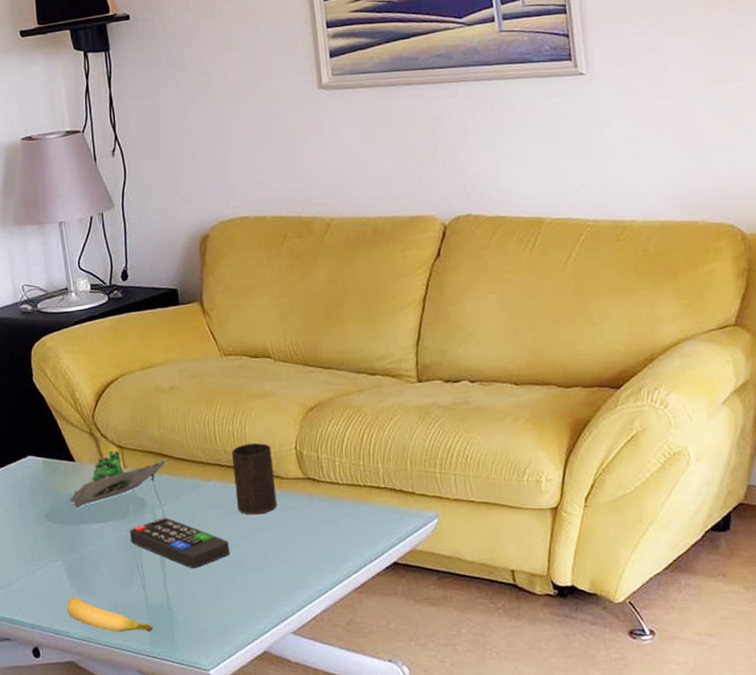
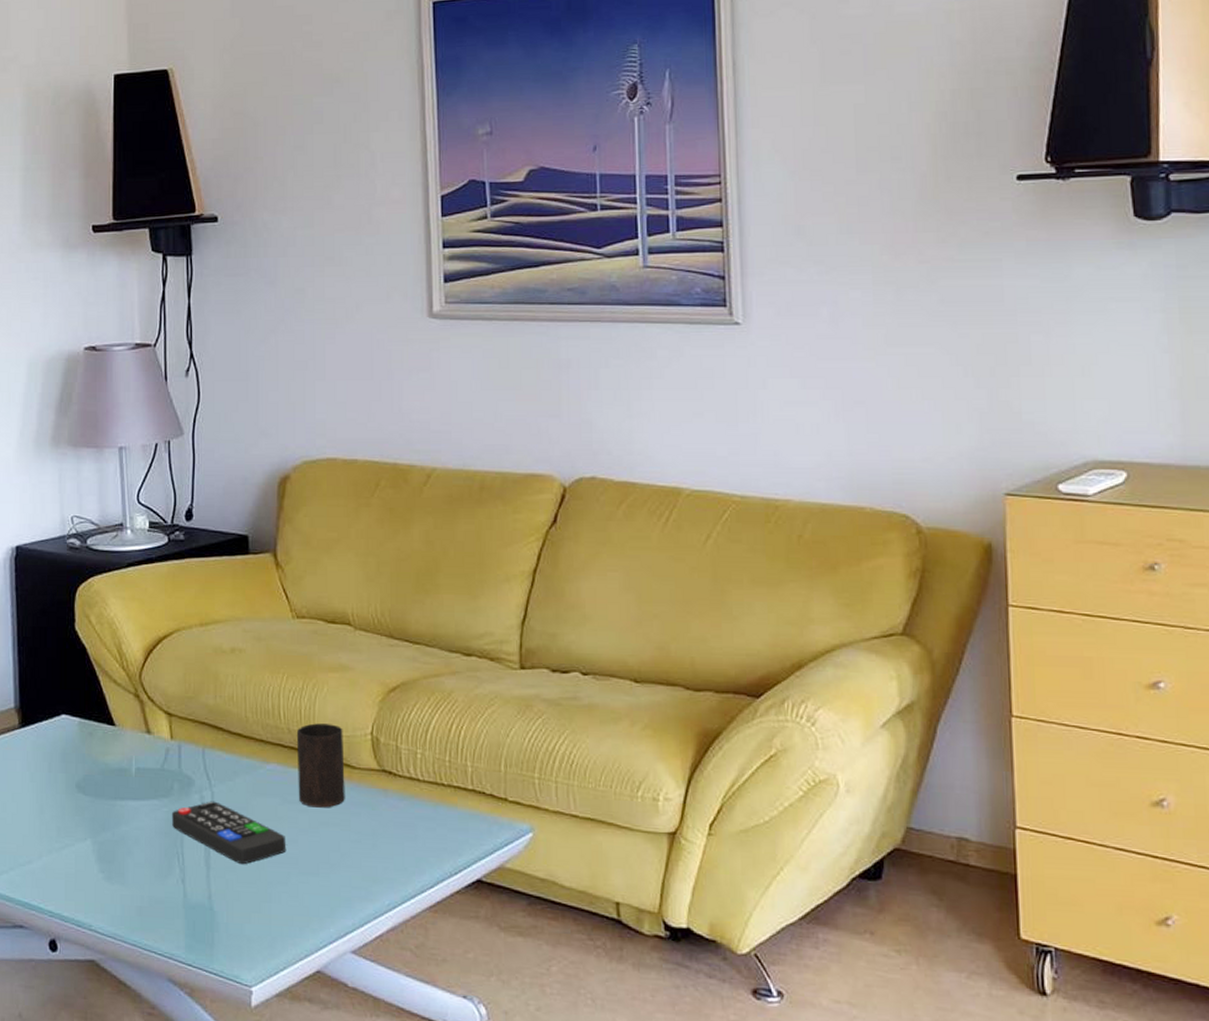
banana: present [67,597,153,632] -> none [93,884,190,933]
succulent plant: present [69,450,166,508] -> none [105,717,220,780]

